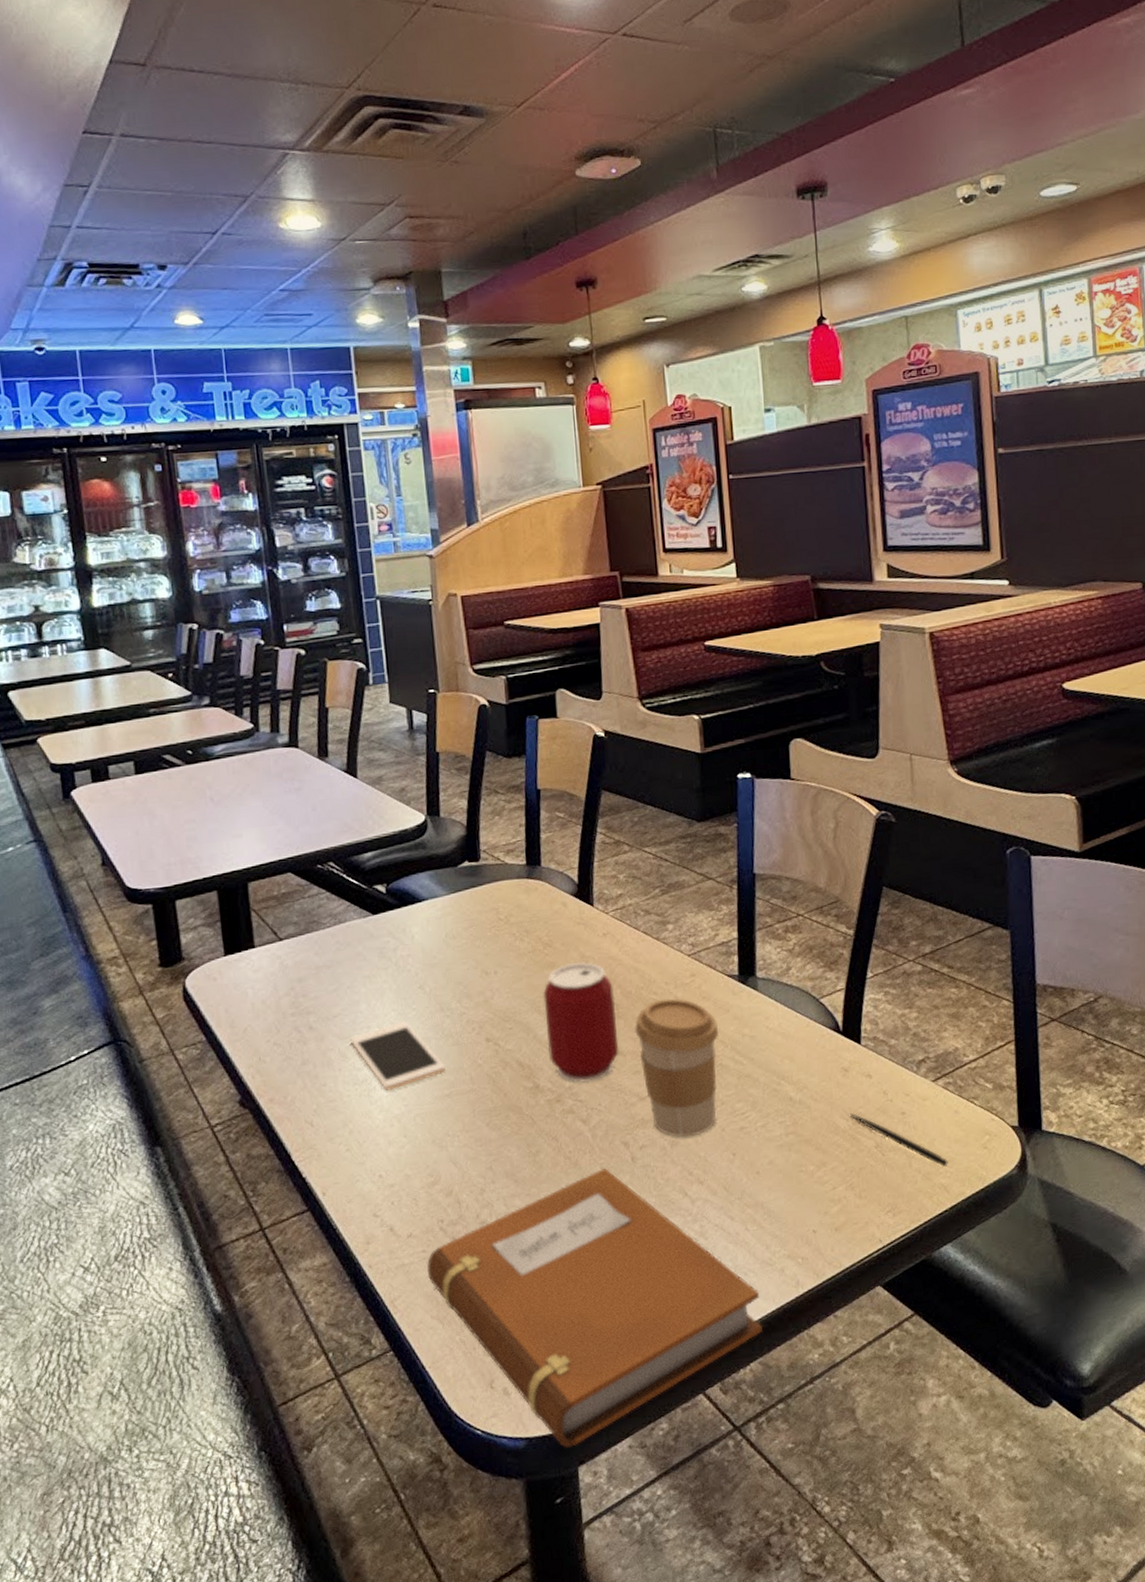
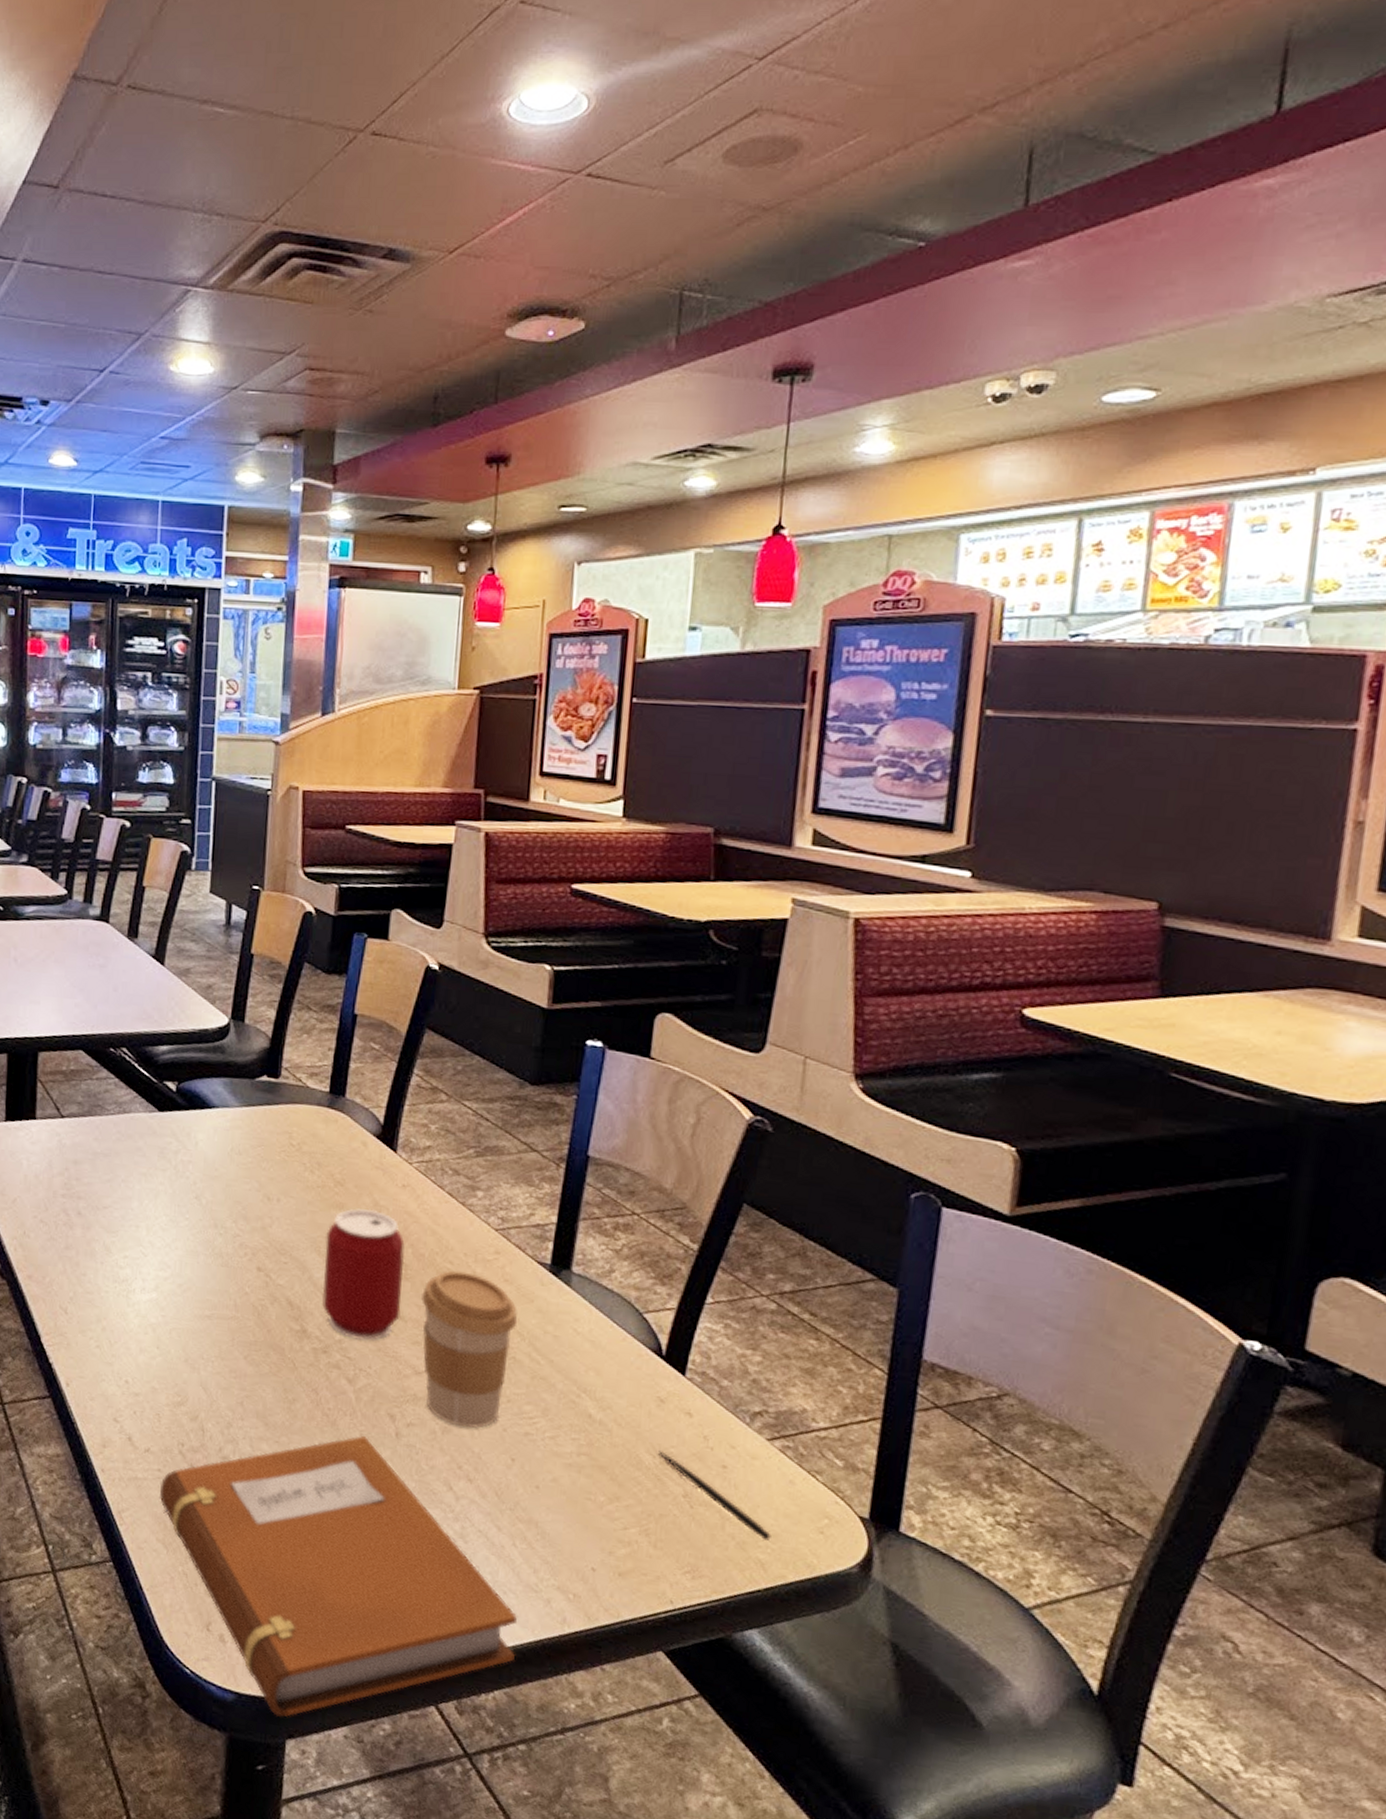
cell phone: present [350,1021,445,1090] -> none [117,1227,210,1297]

